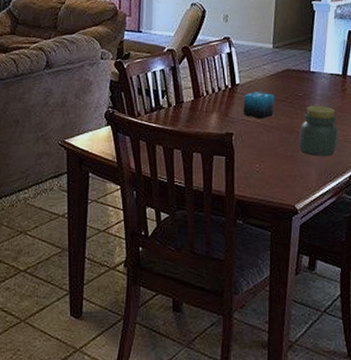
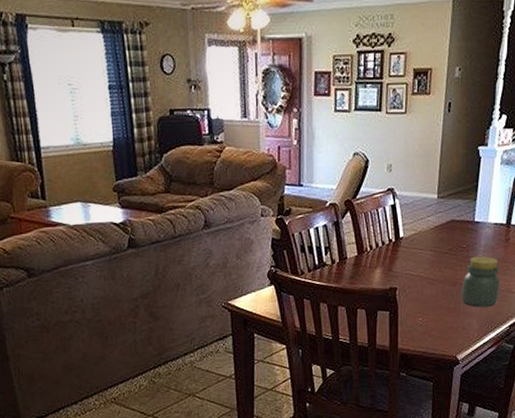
candle: present [243,91,275,119] -> none [407,243,439,273]

